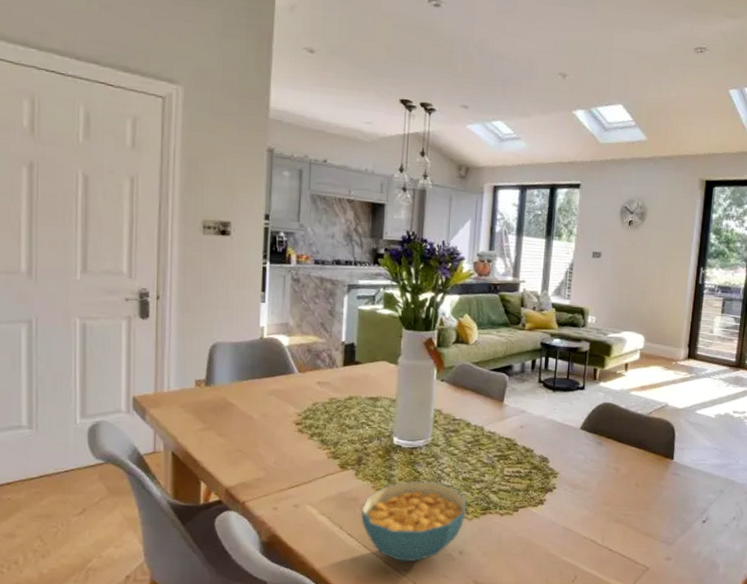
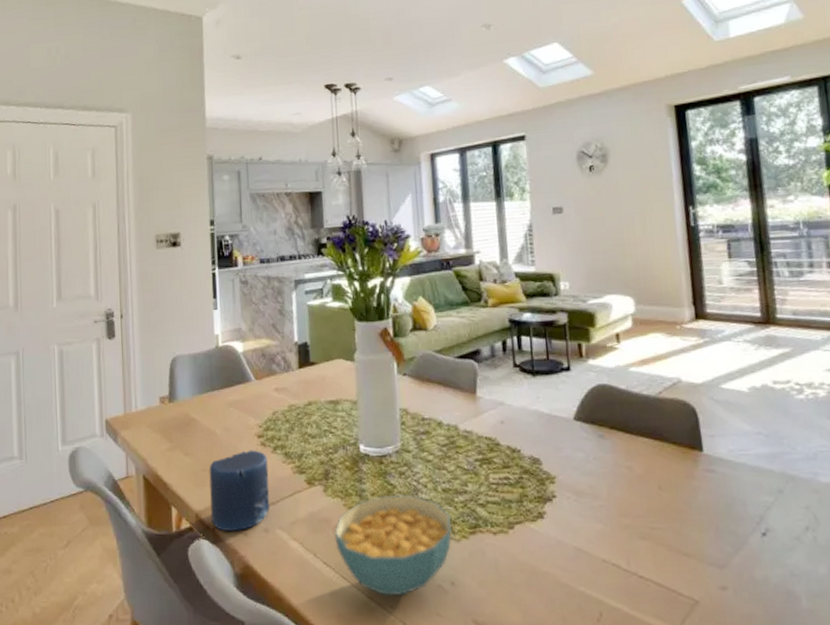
candle: none [242,435,304,505] -> present [209,450,270,531]

